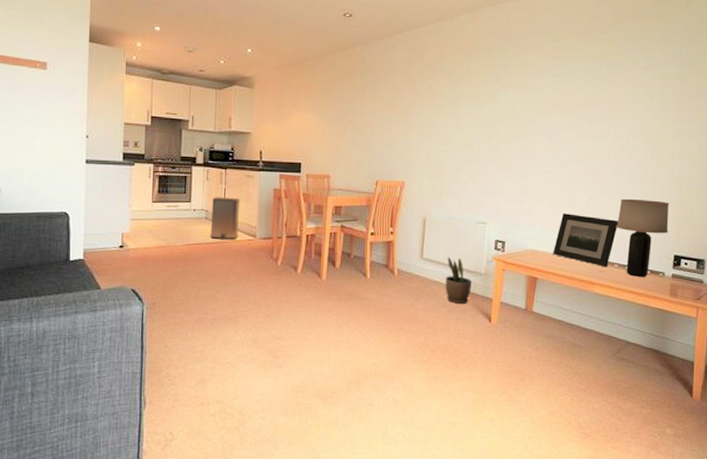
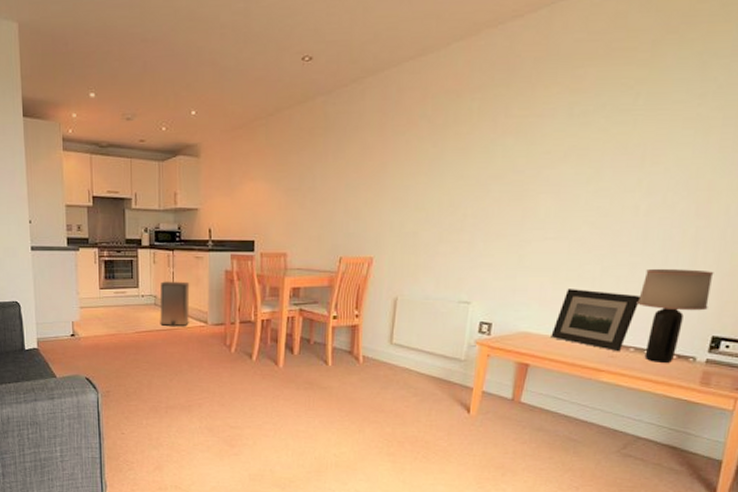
potted plant: present [445,257,472,303] -> none [417,342,449,393]

